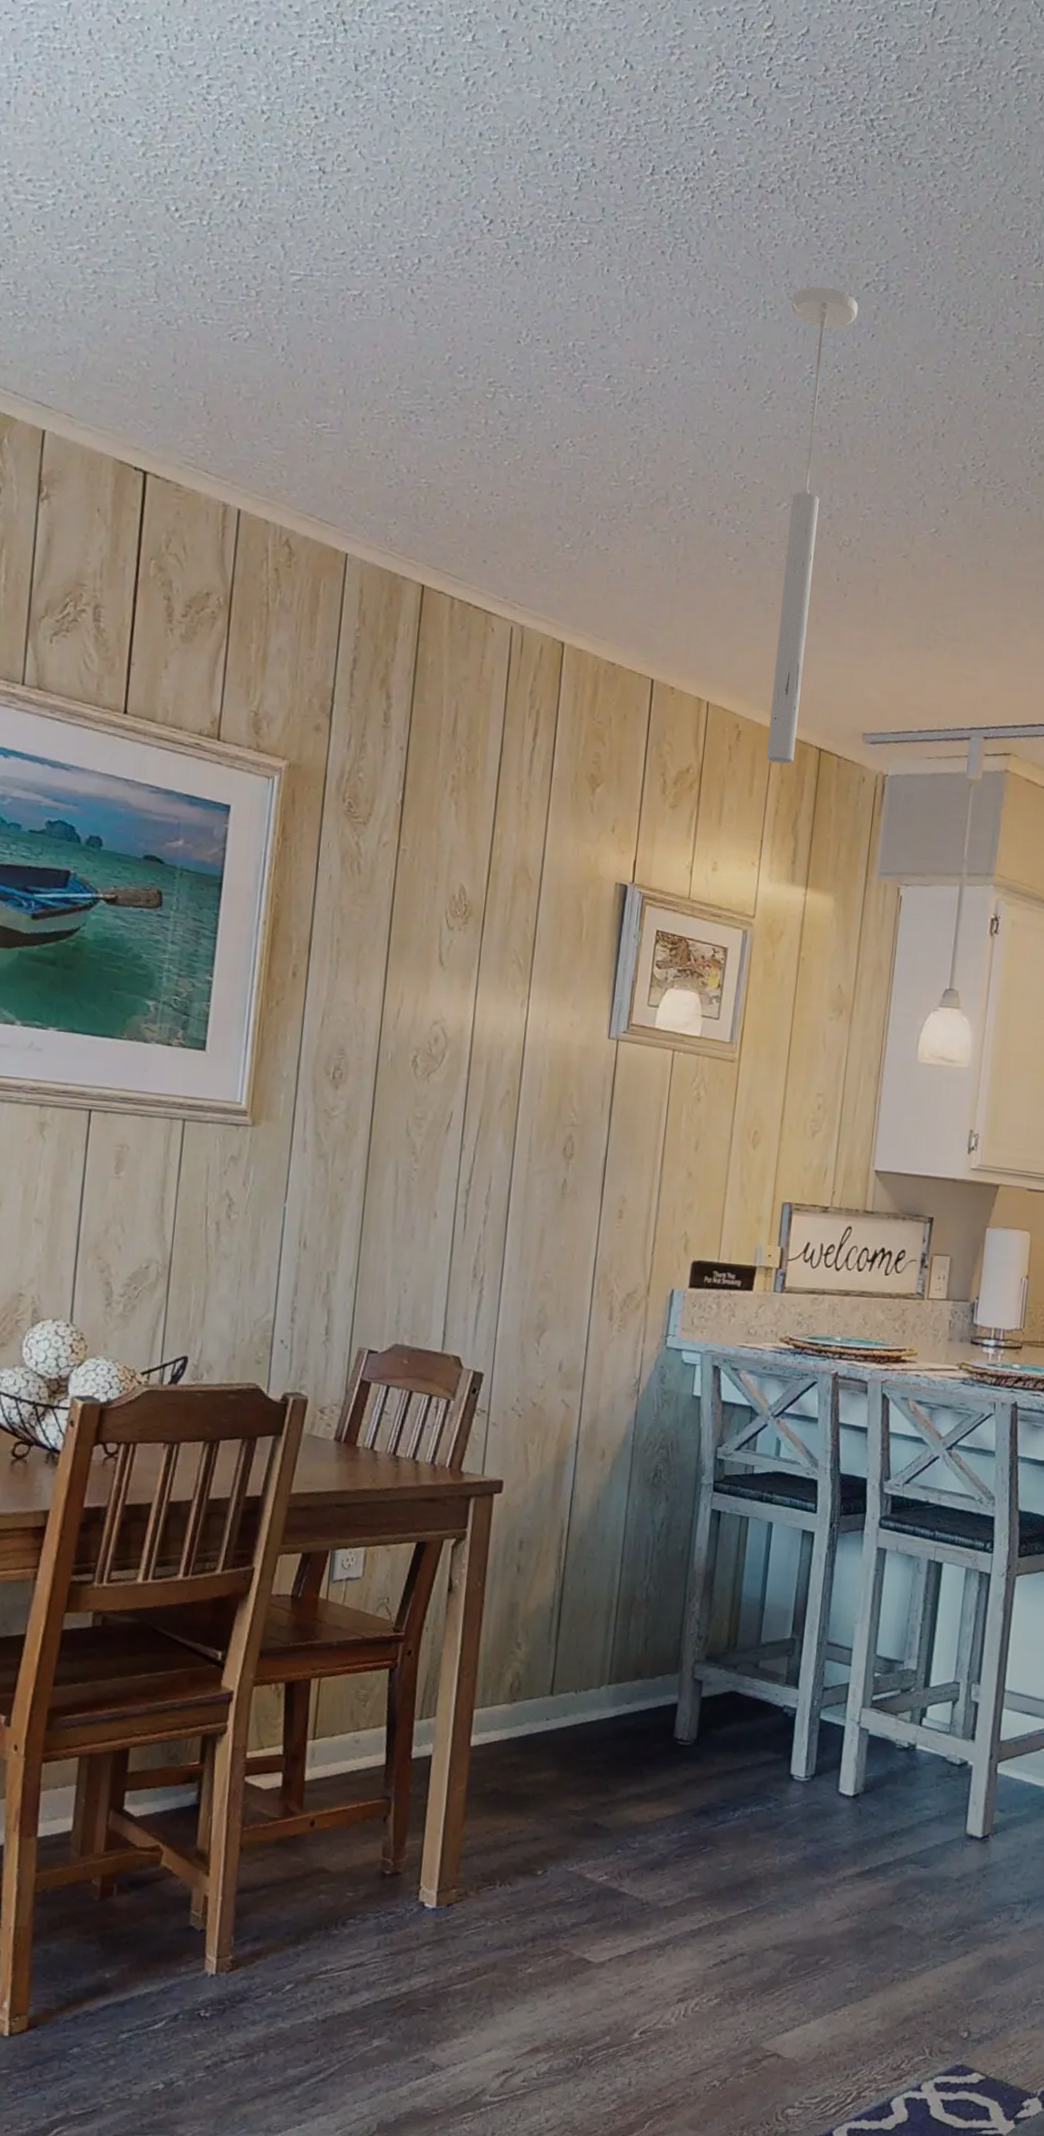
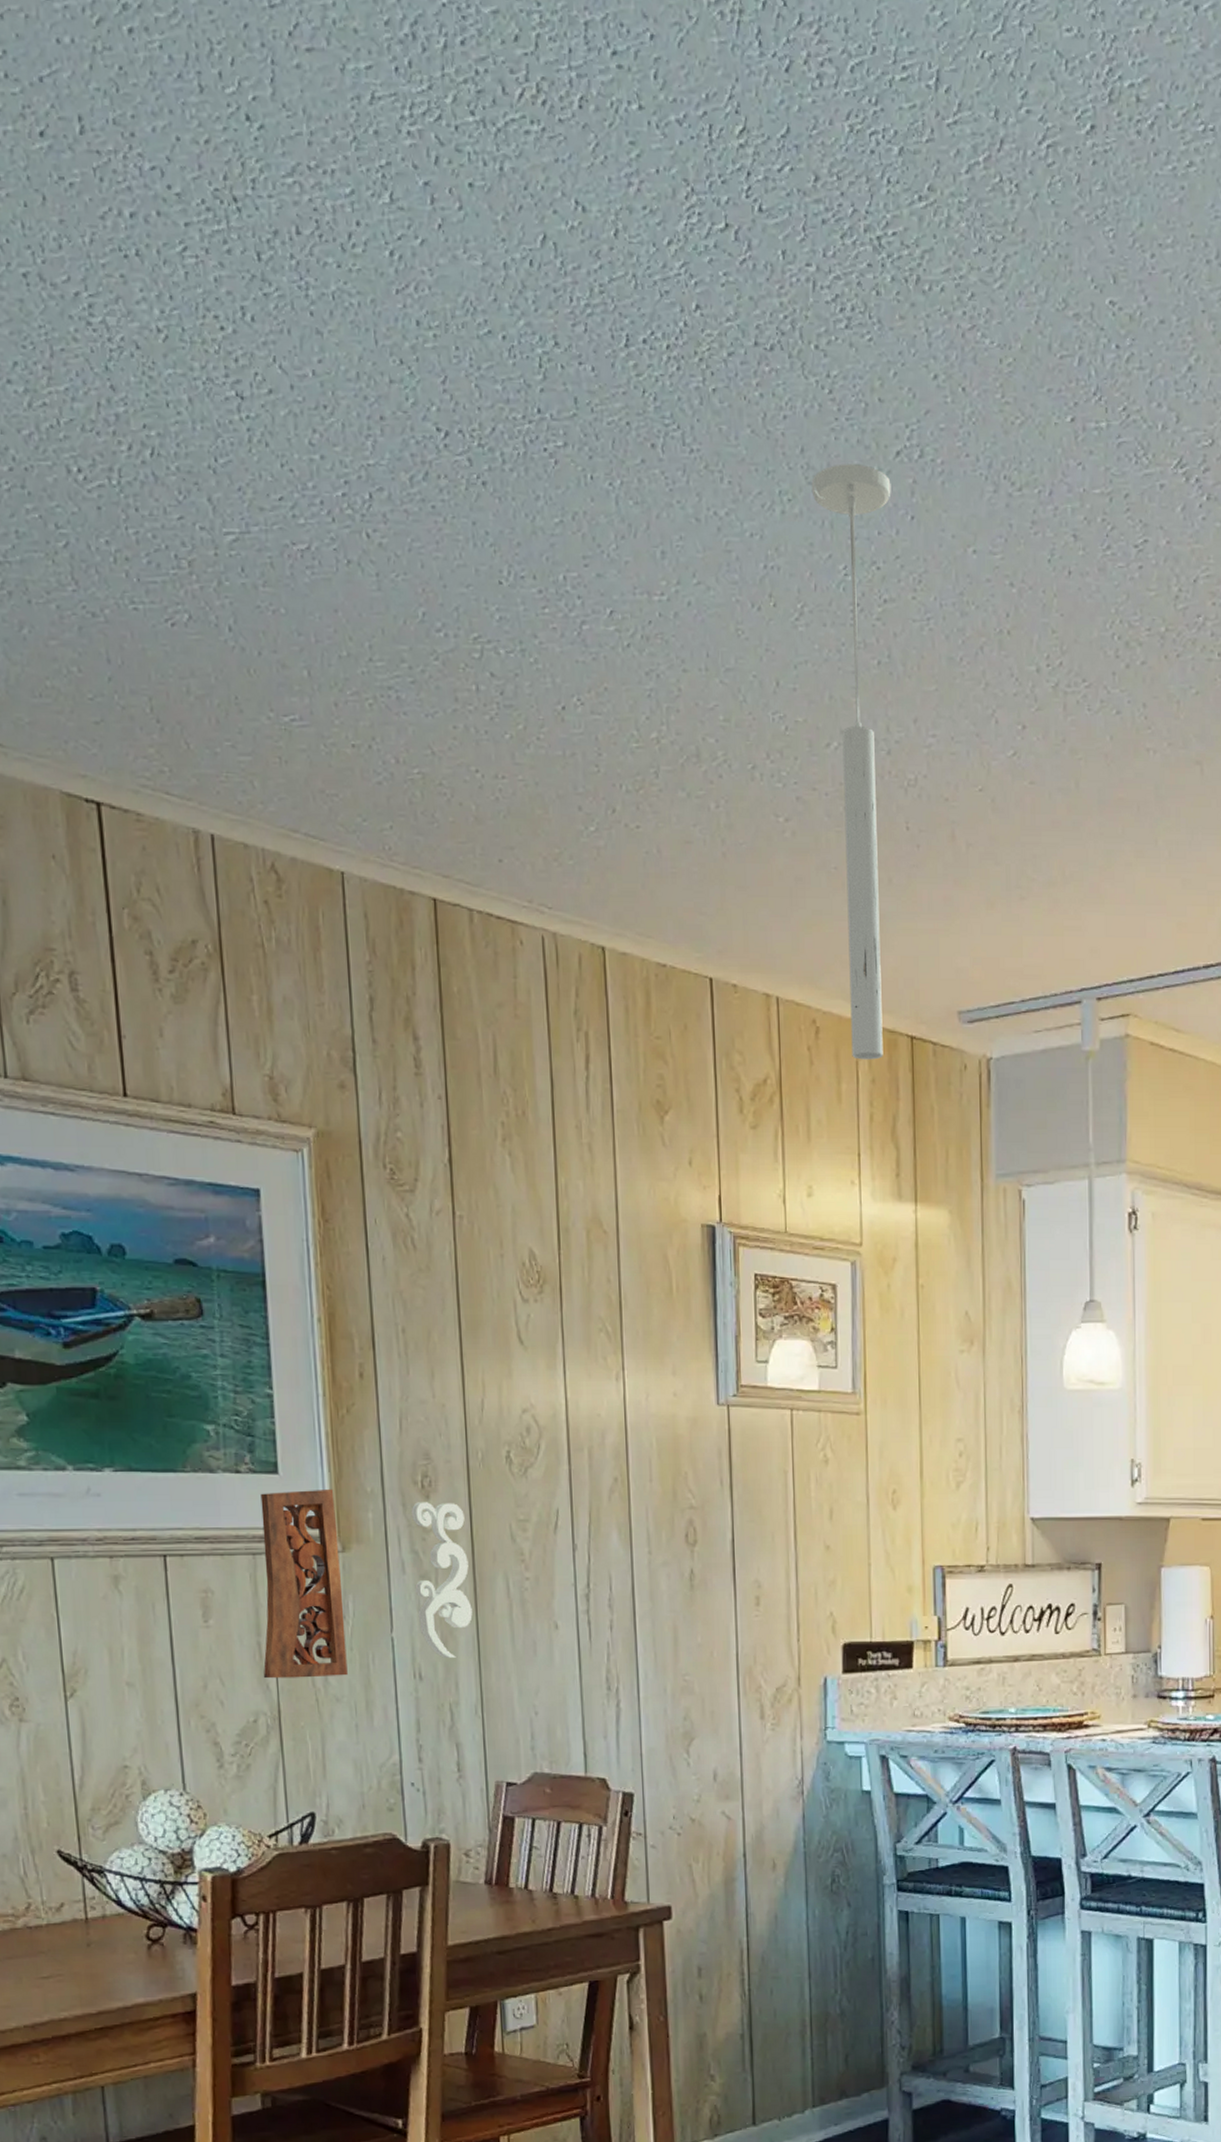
wall ornament: none [161,1066,368,1237] -> present [260,1488,473,1679]

